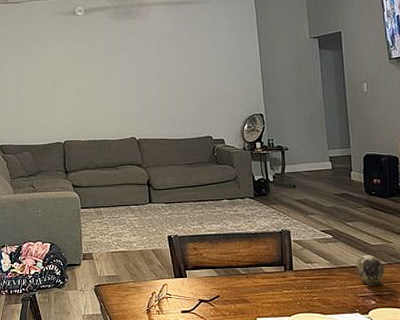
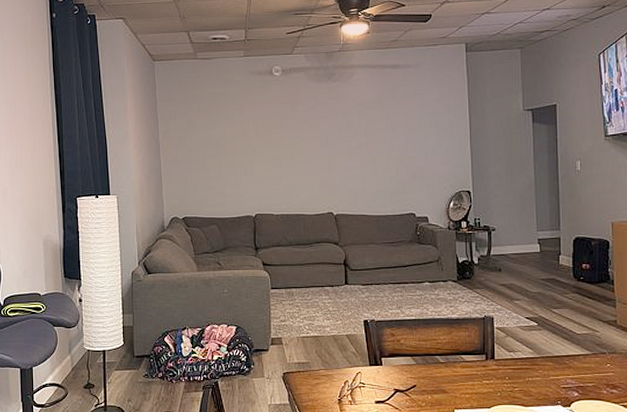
decorative egg: present [355,255,385,285] -> none [559,344,589,376]

